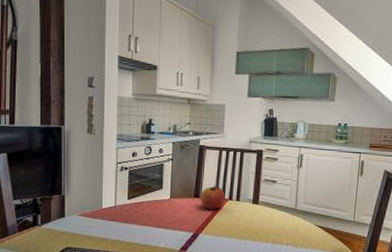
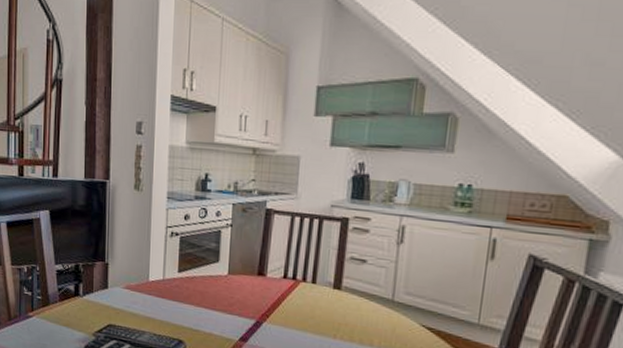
apple: present [200,185,225,210] -> none [265,261,297,293]

